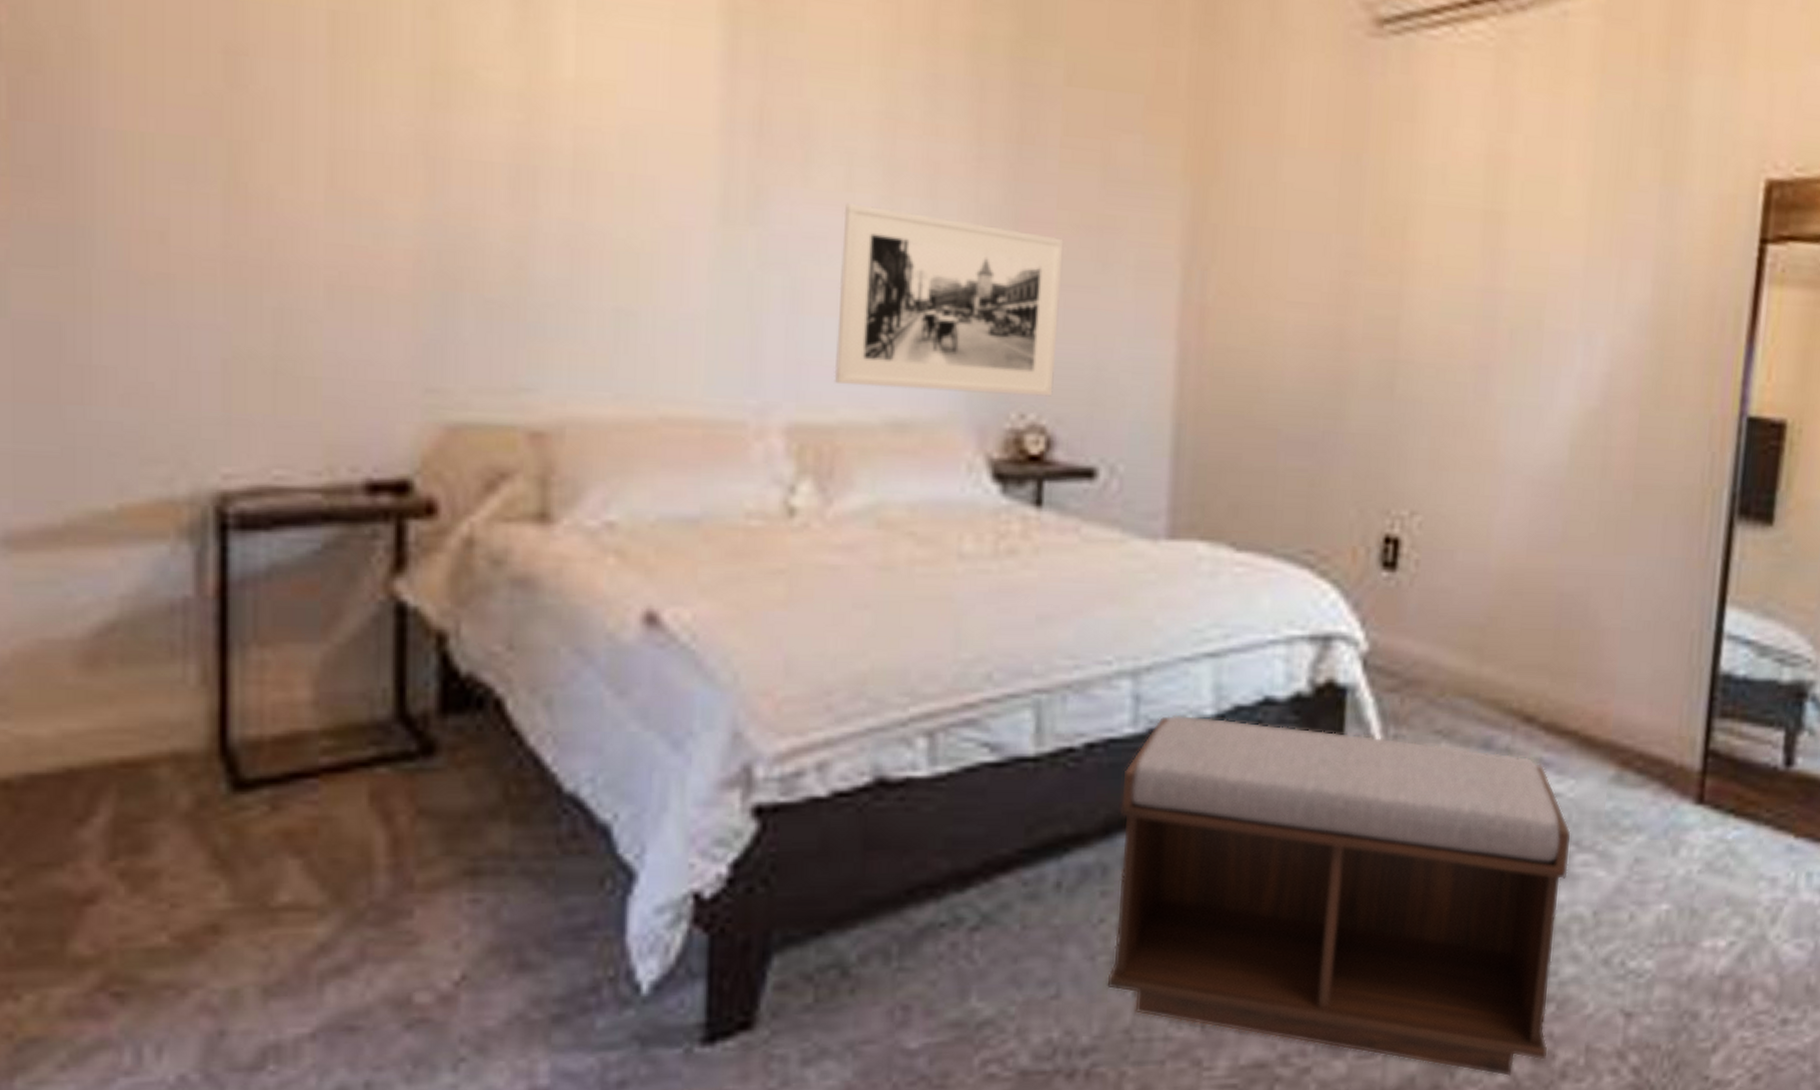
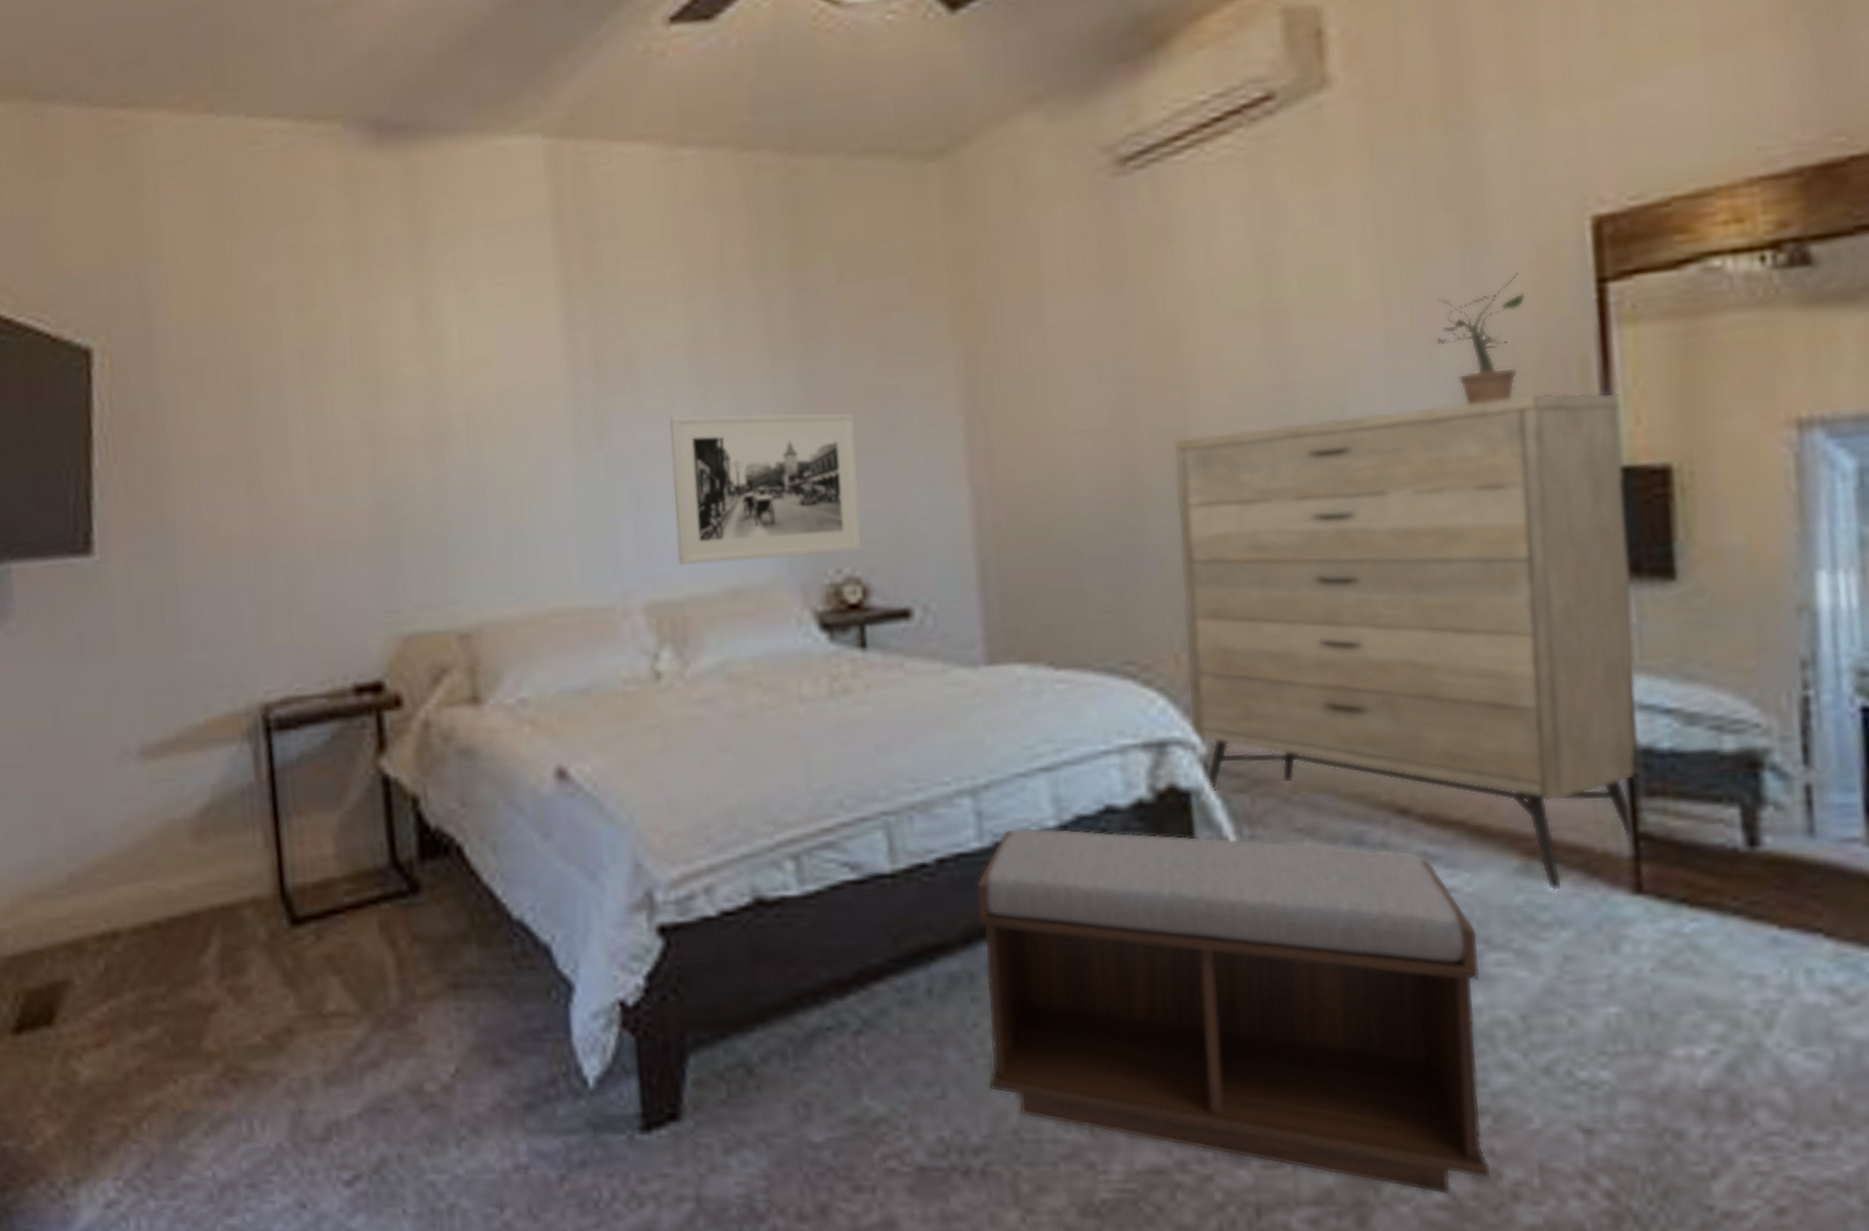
dresser: none [1357,326,1760,799] -> present [1173,392,1637,891]
potted plant: none [1627,218,1704,339] -> present [1437,271,1526,405]

